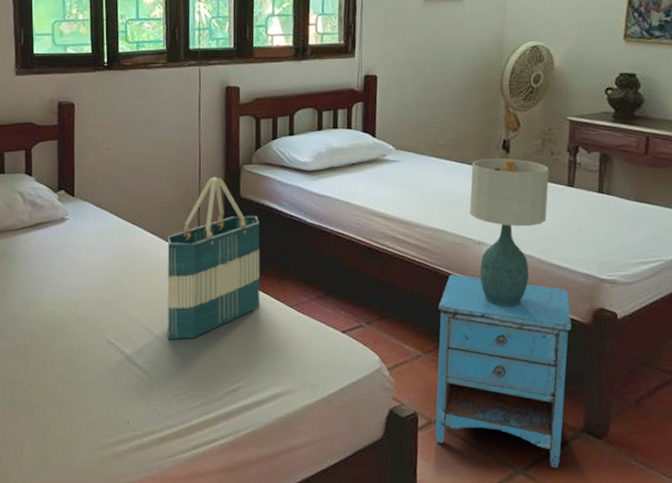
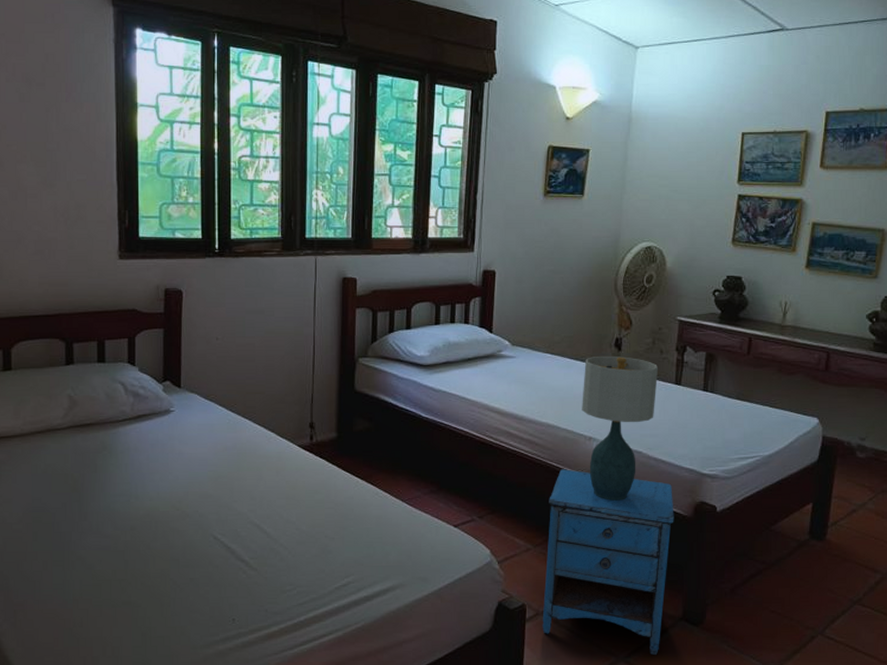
tote bag: present [167,177,260,339] -> none [276,369,374,535]

